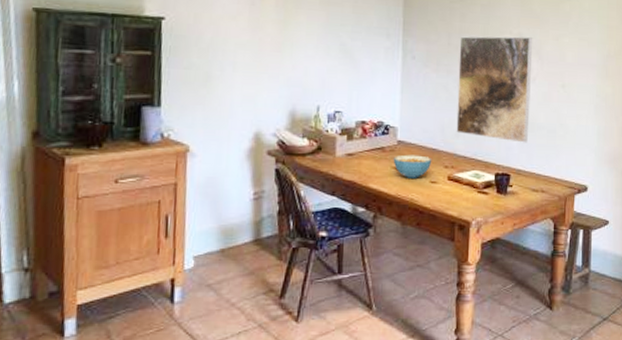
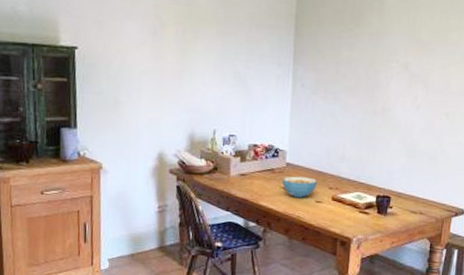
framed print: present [456,36,533,143] -> none [341,65,420,168]

